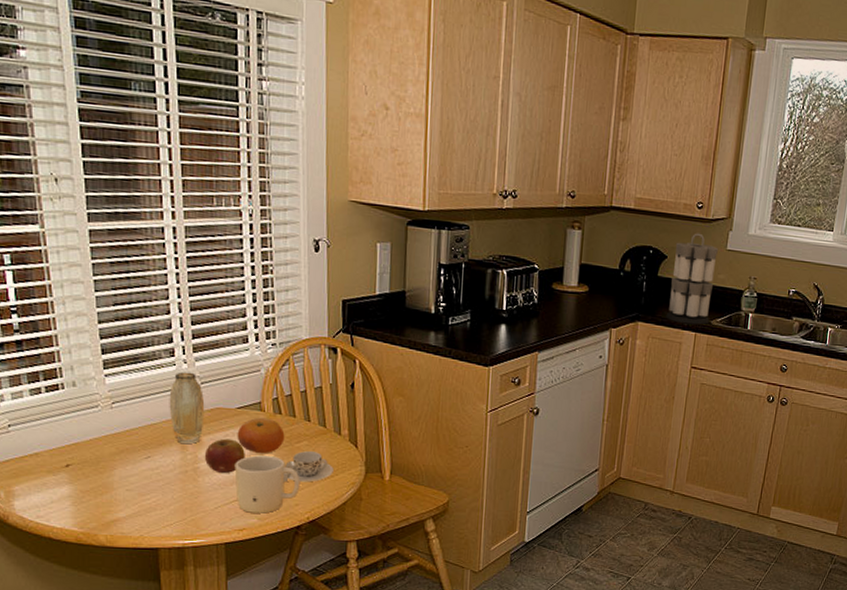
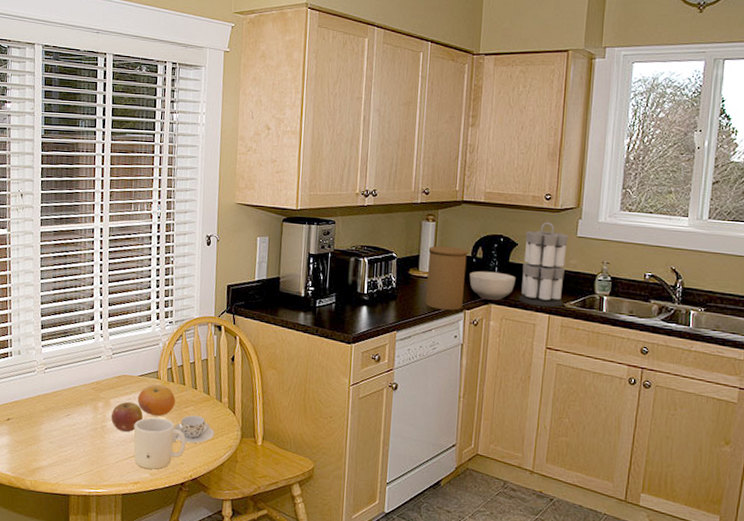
vase: present [169,372,205,445] -> none [87,344,114,406]
canister: none [569,257,615,329] -> present [425,246,468,311]
bowl: none [616,285,664,318] -> present [469,270,516,301]

